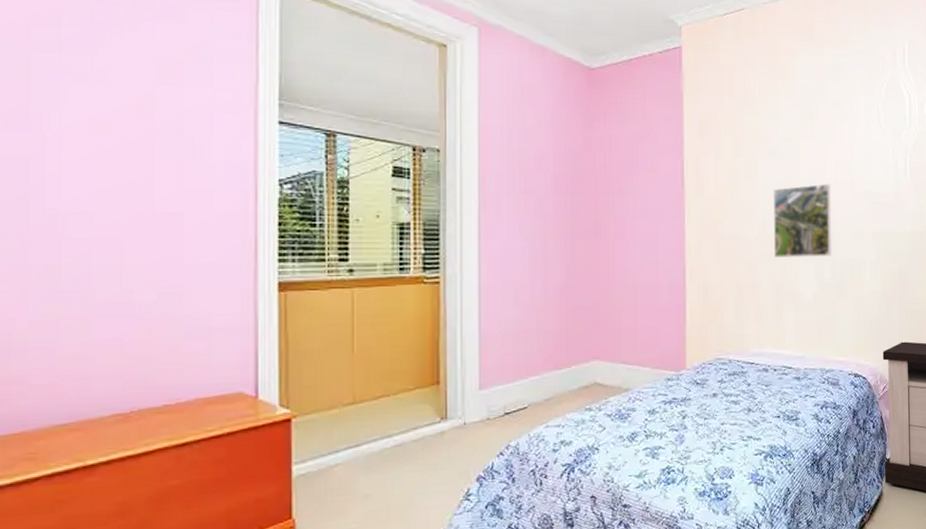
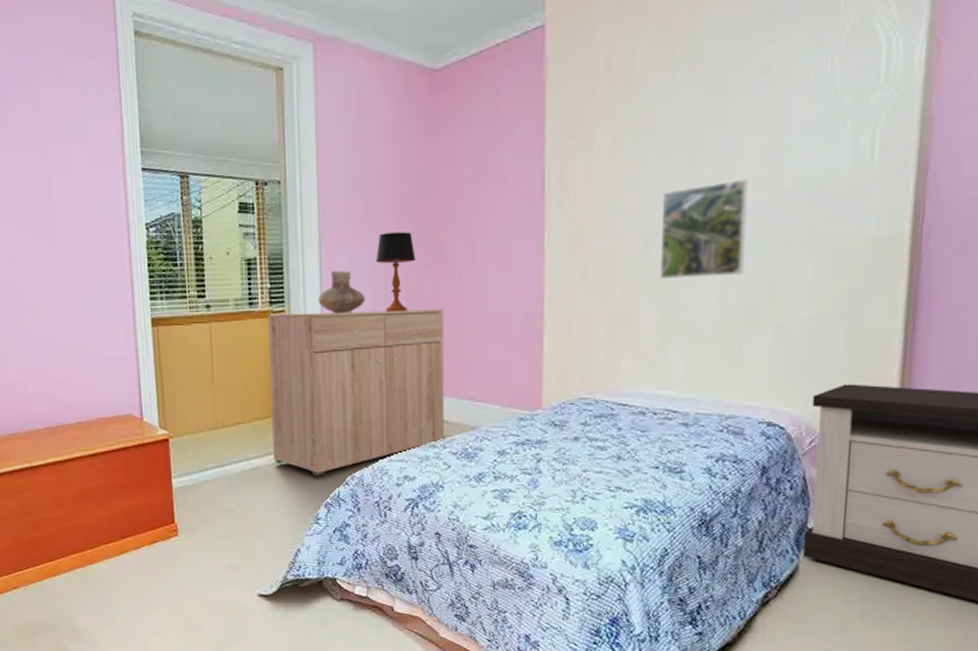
dresser: none [420,278,600,448] -> present [268,309,444,476]
vase: none [476,239,525,281] -> present [318,270,366,314]
table lamp: none [535,206,573,280] -> present [375,232,416,312]

